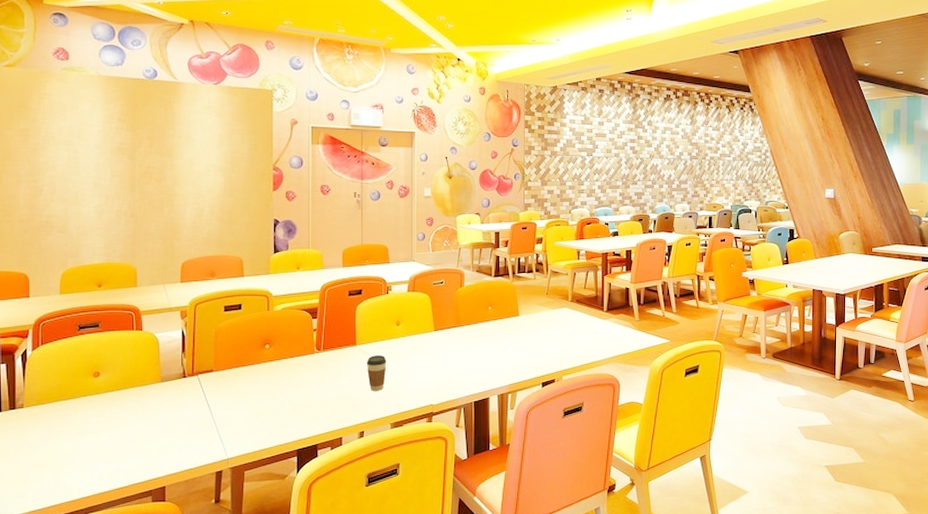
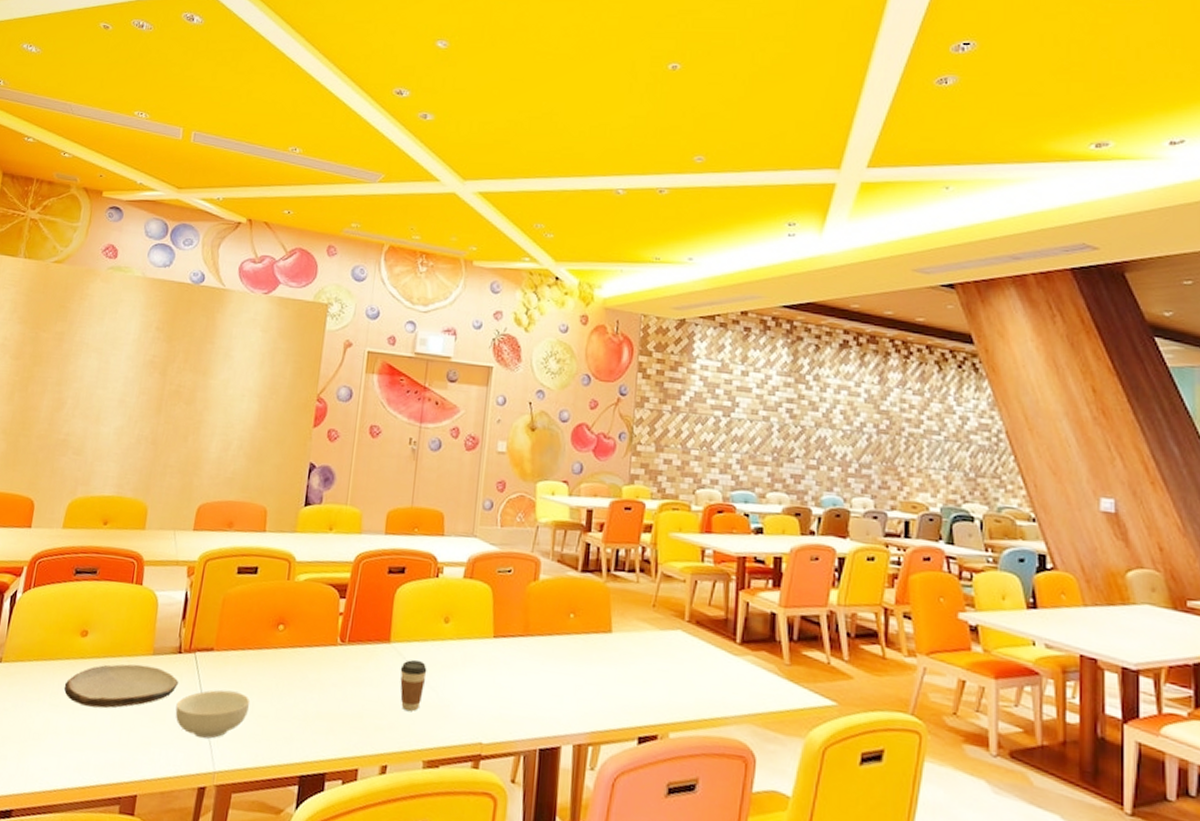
plate: none [86,391,188,429] -> present [63,664,179,709]
cereal bowl: none [188,399,250,436] -> present [175,690,250,739]

